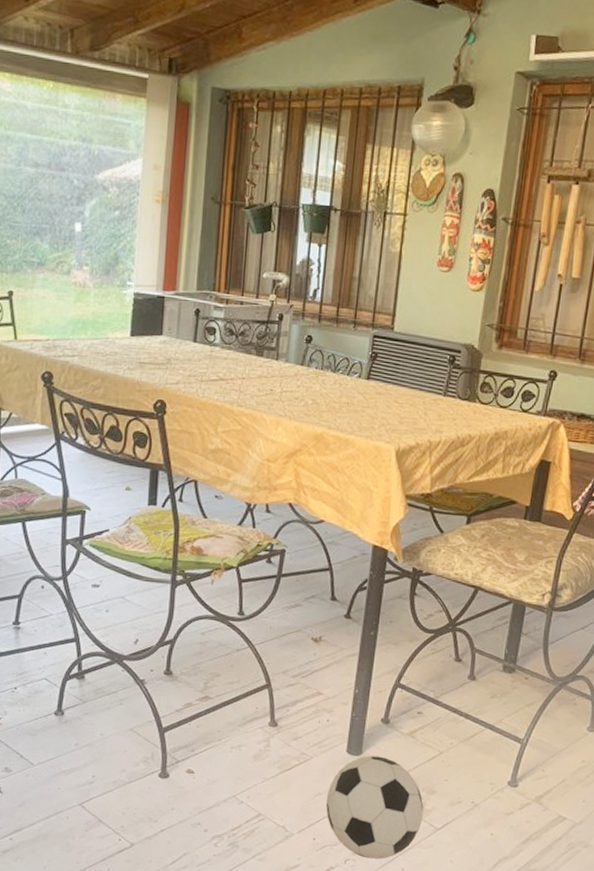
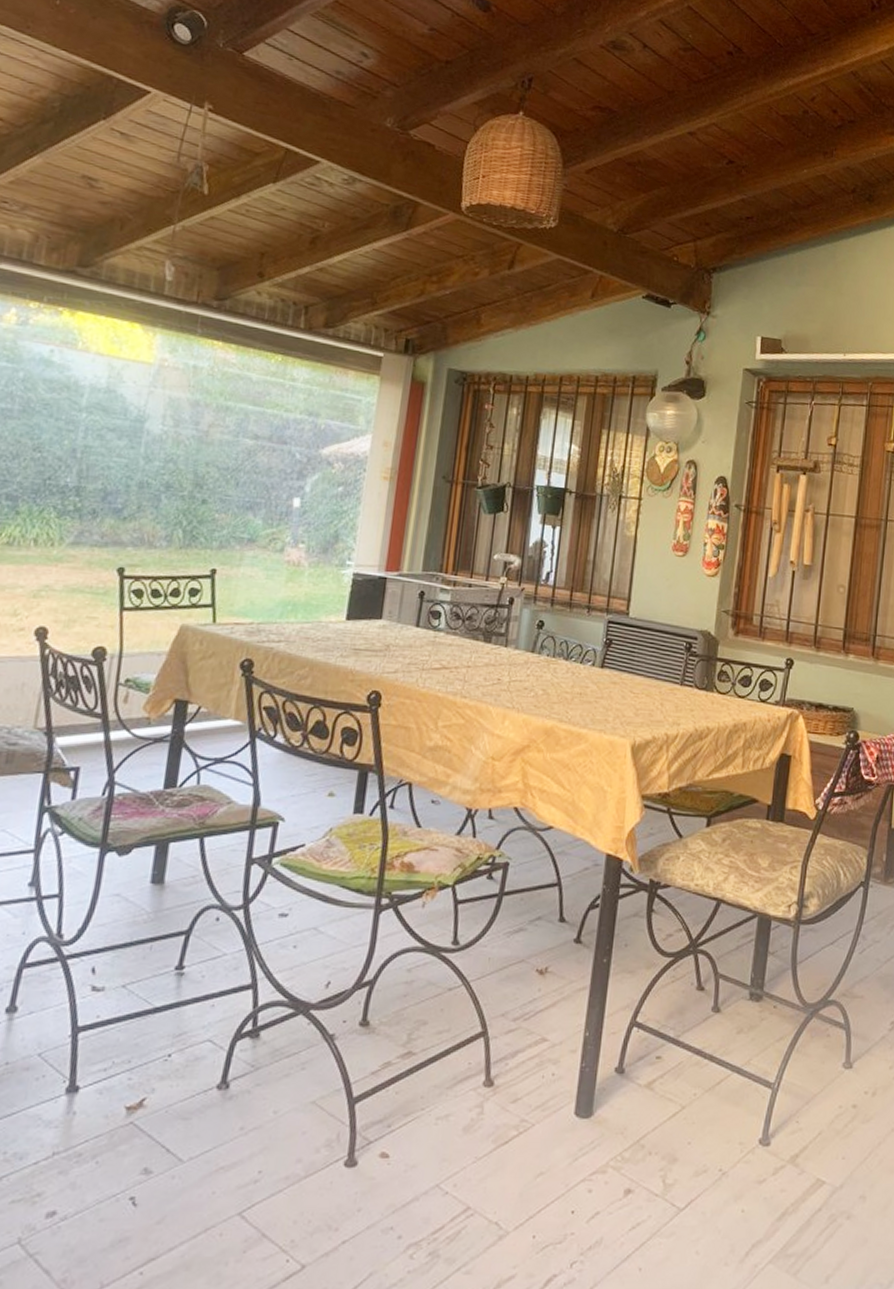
soccer ball: present [326,756,424,859] -> none [549,1117,664,1258]

